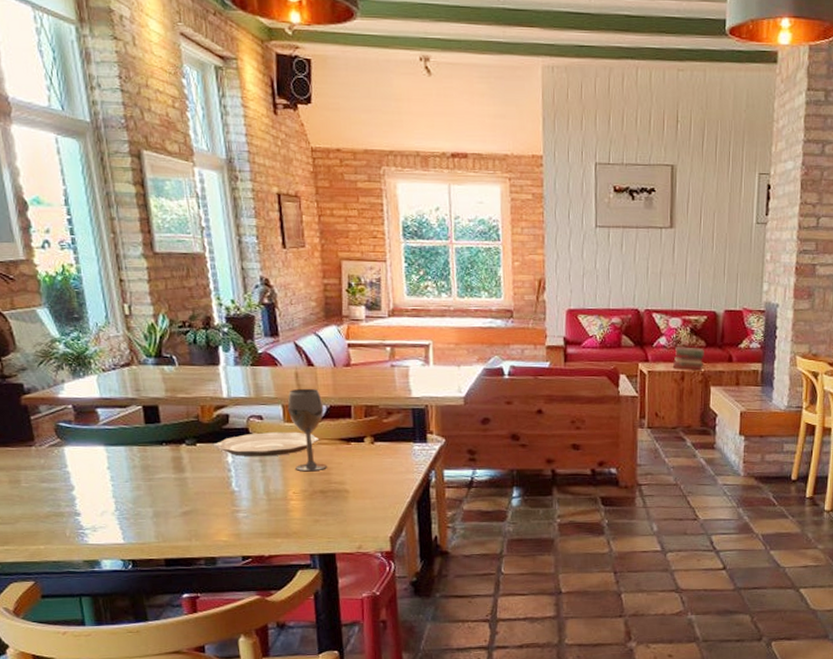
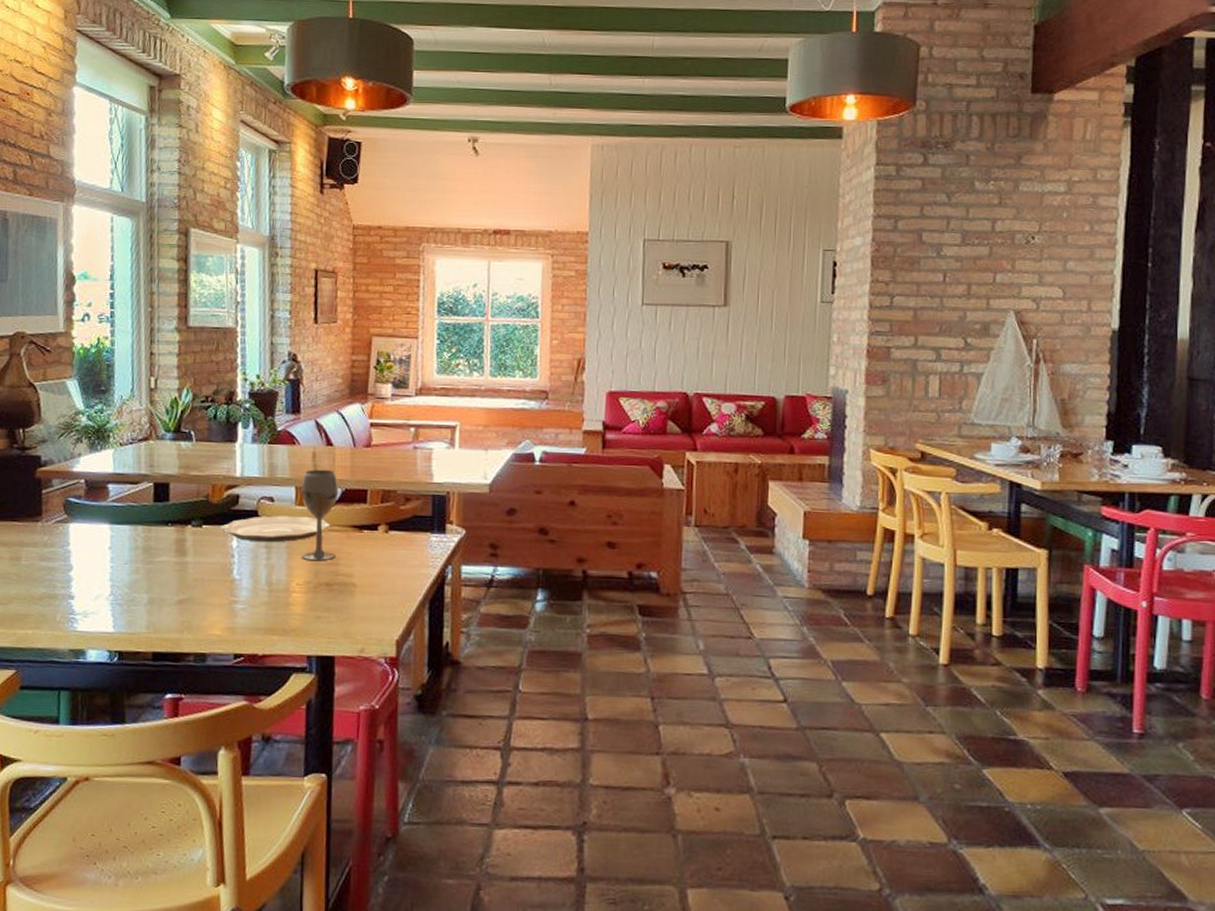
books: present [673,347,704,372] -> none [726,435,761,464]

